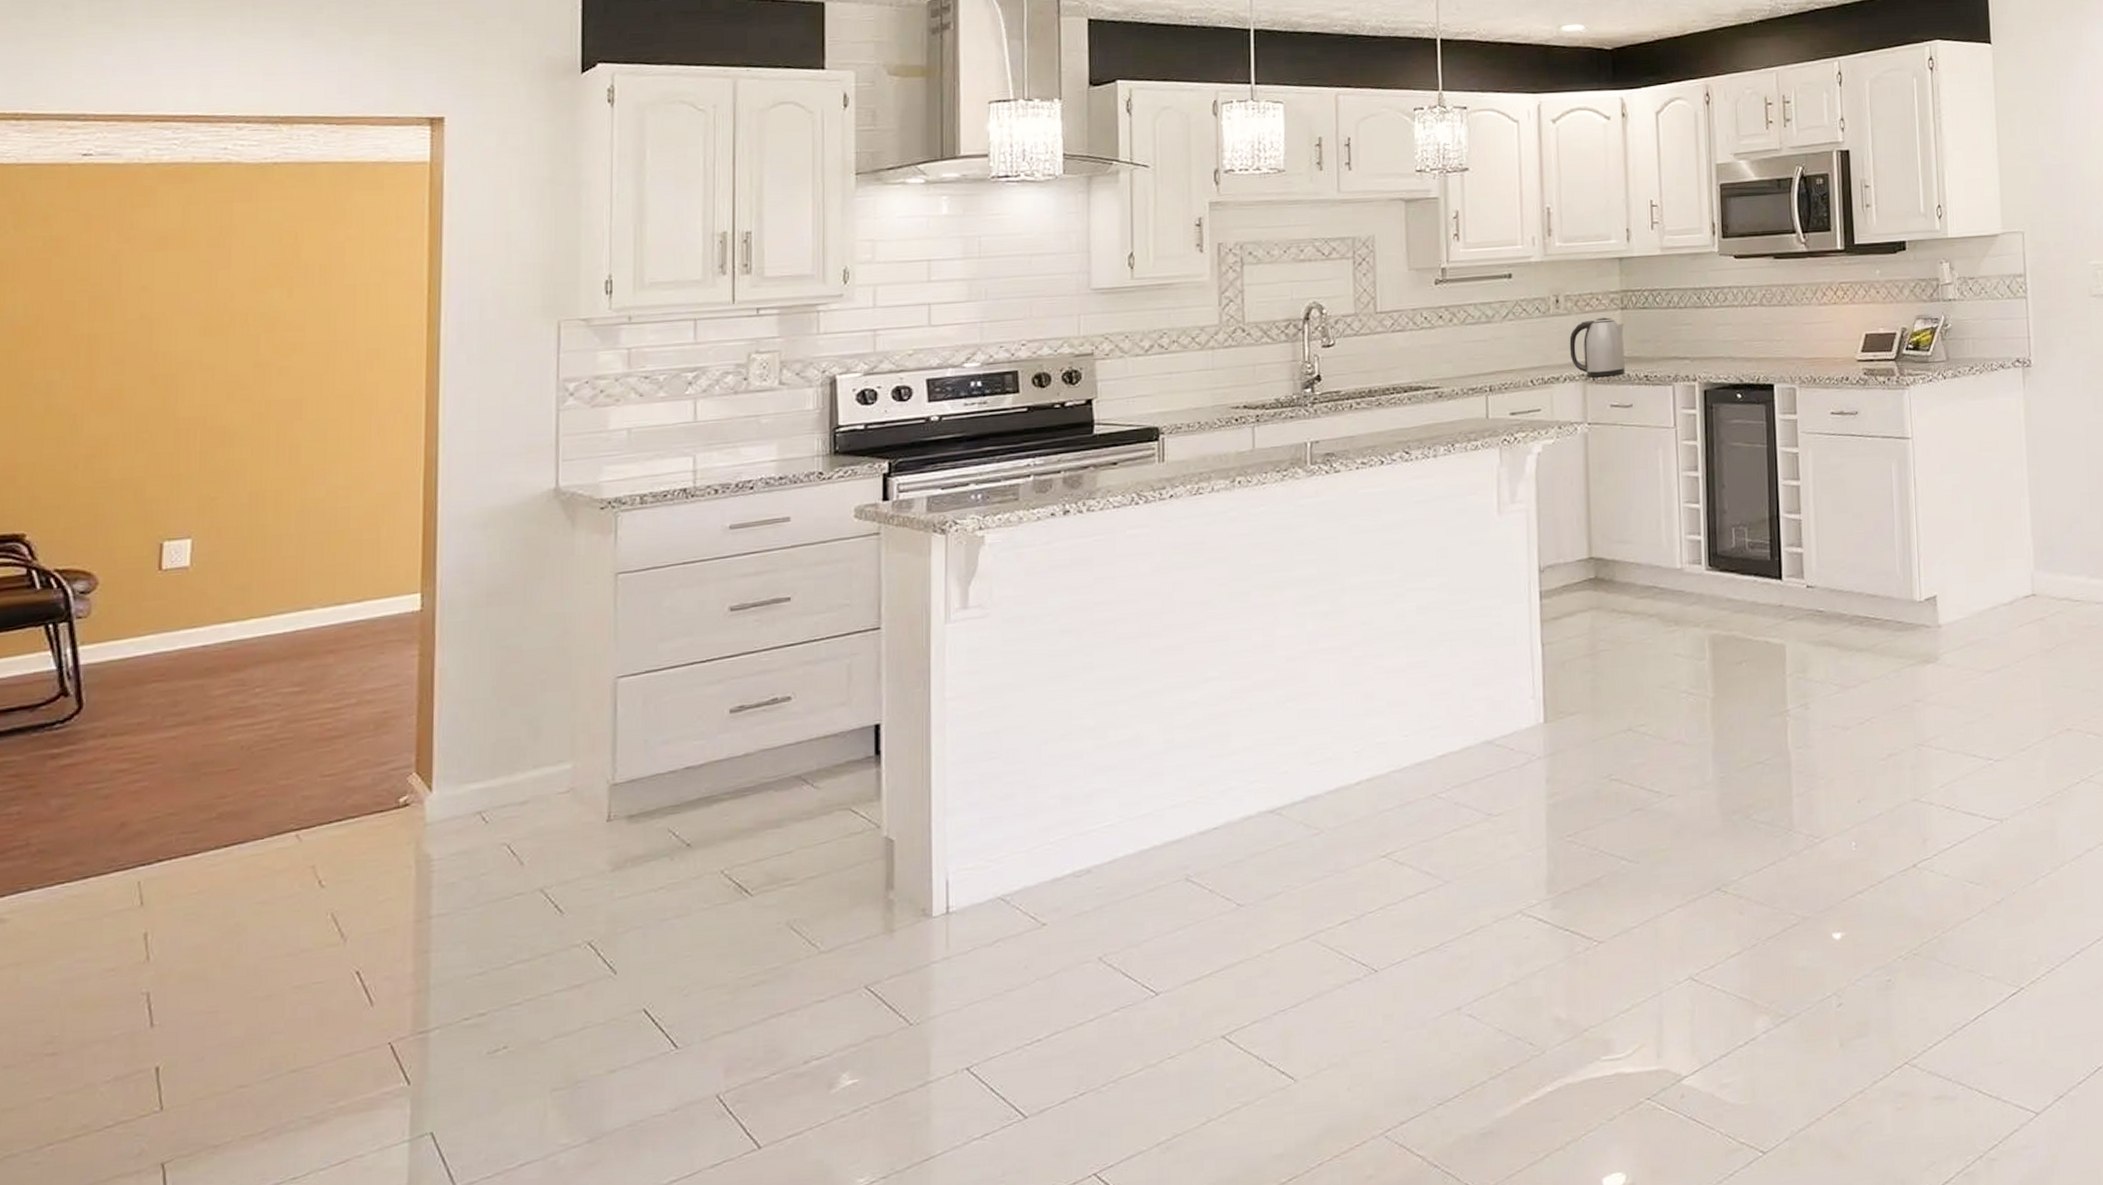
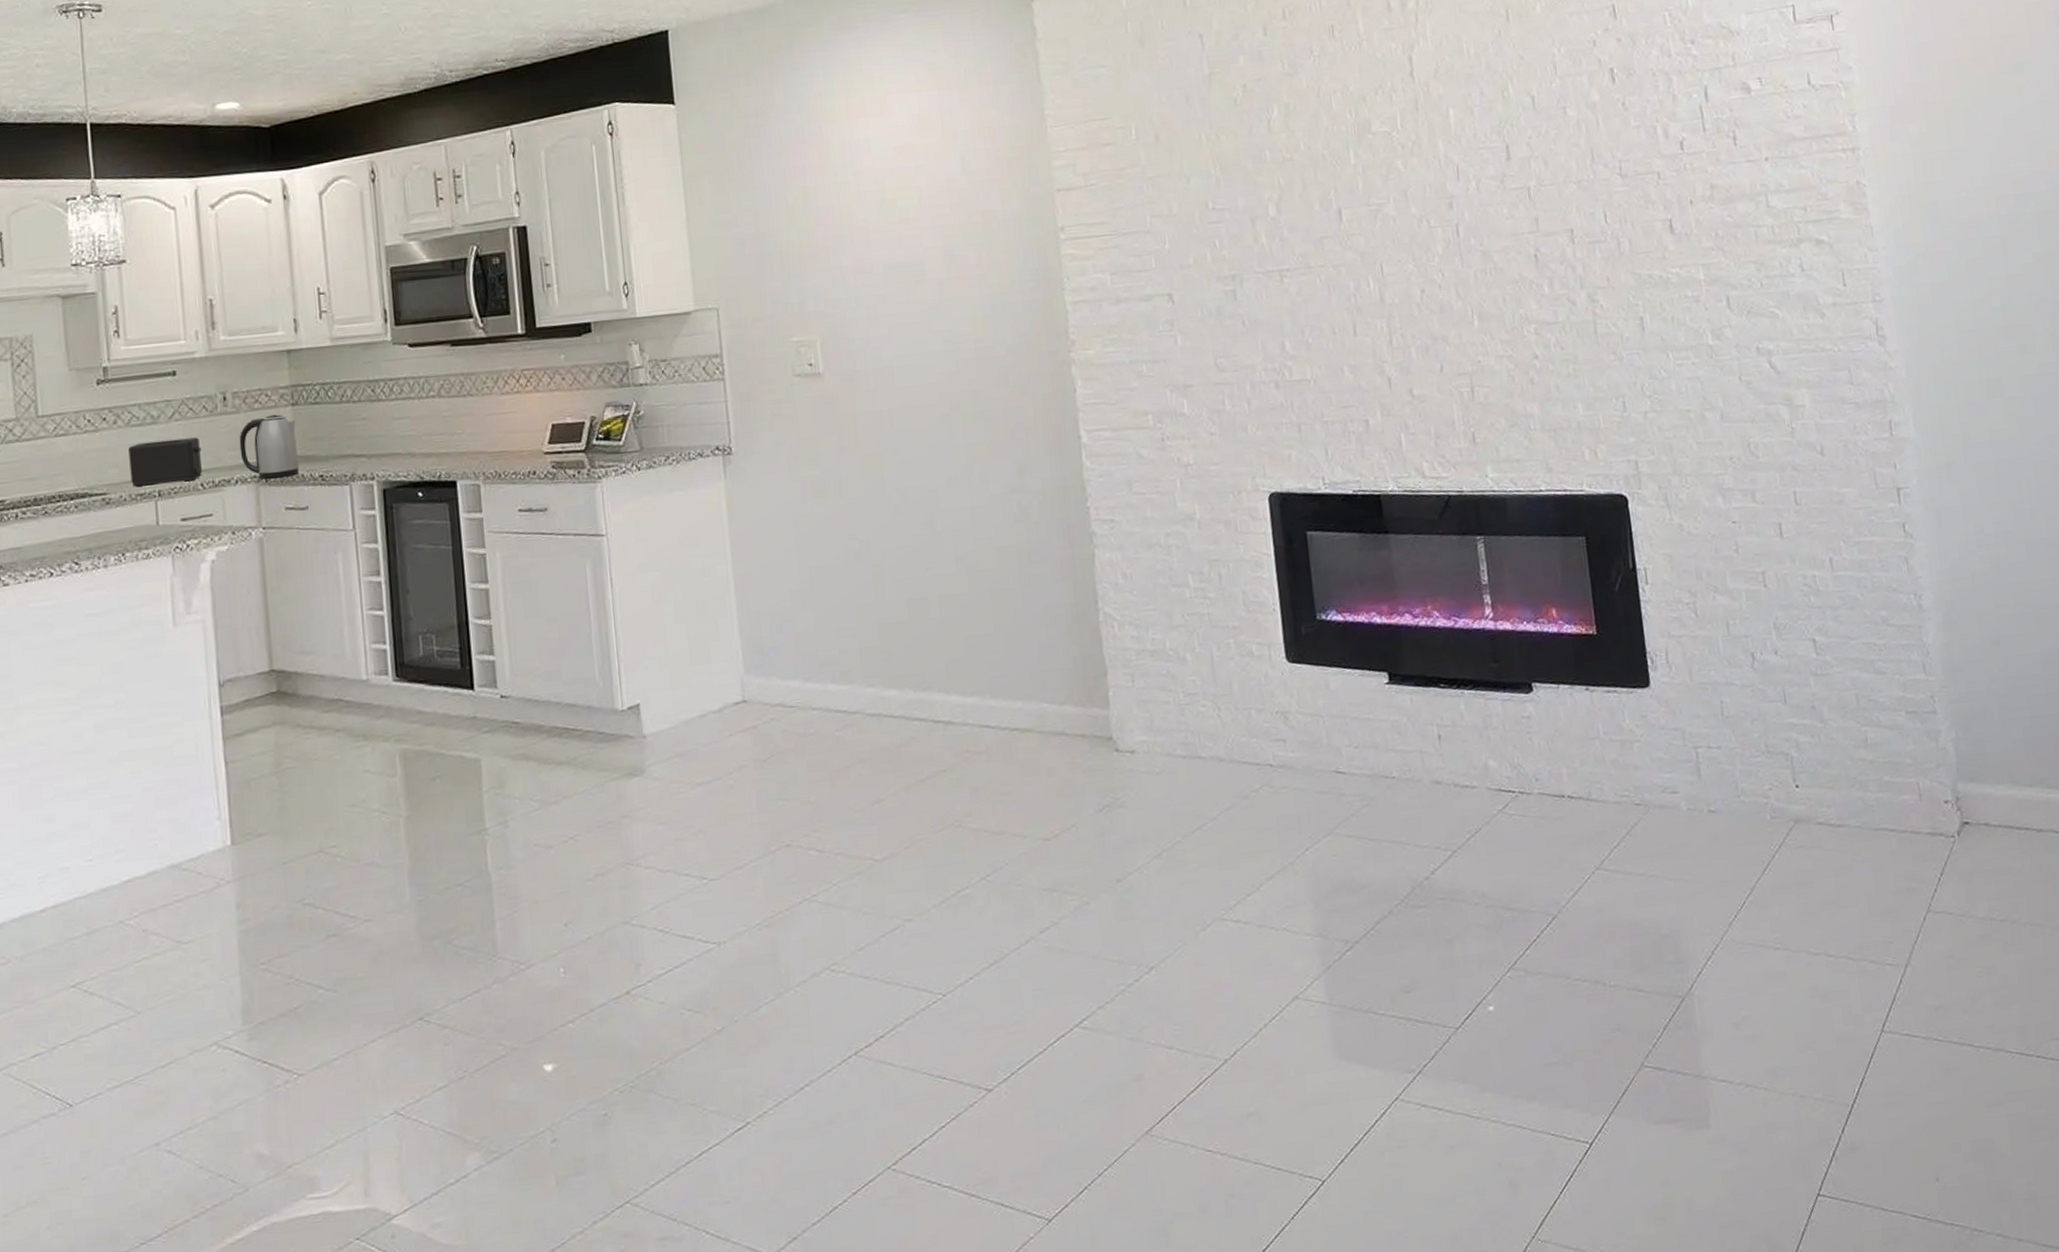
toaster: none [1463,336,1533,382] -> present [128,437,202,487]

